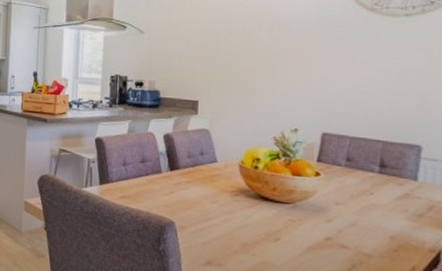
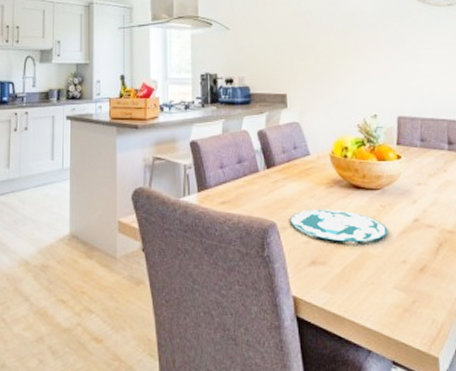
plate: none [189,214,294,252] -> present [290,209,388,242]

